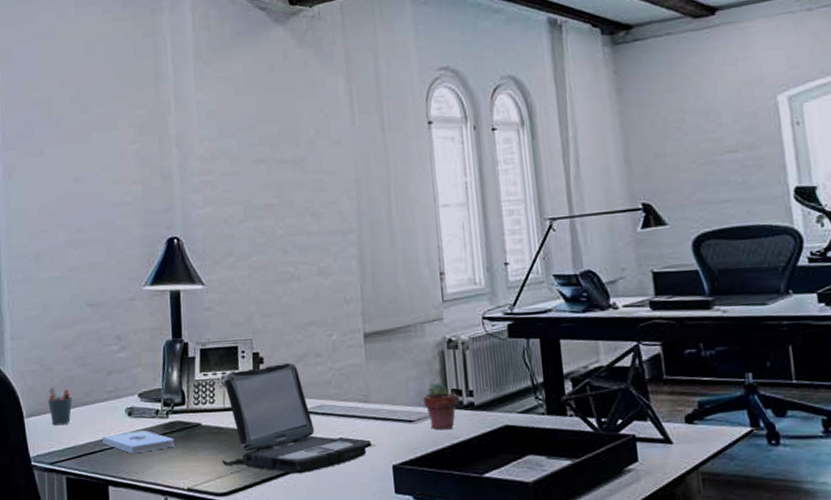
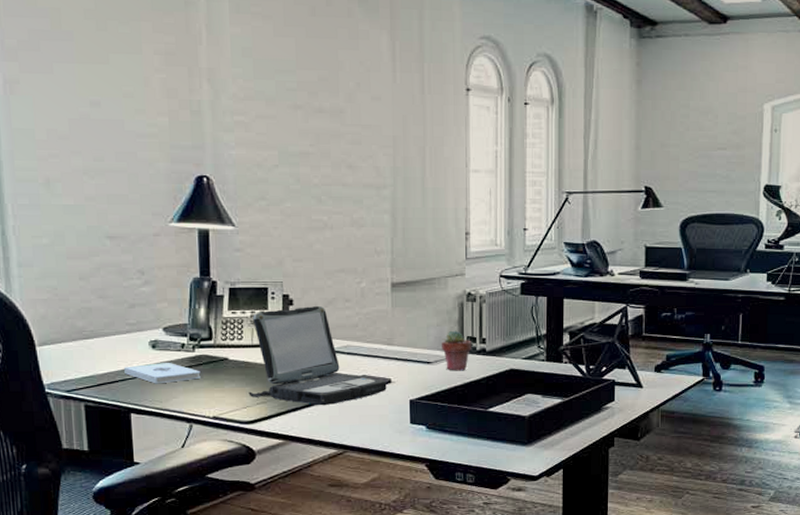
pen holder: present [47,387,73,426] -> none [62,317,91,355]

